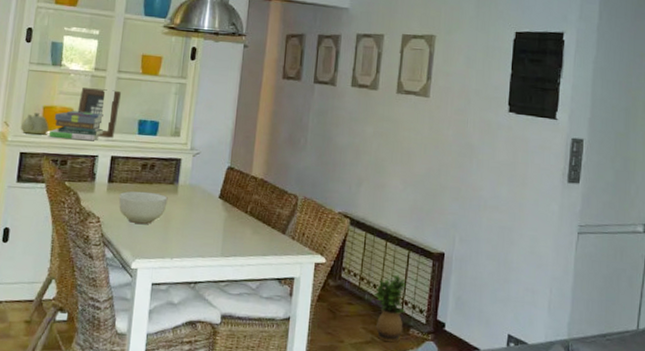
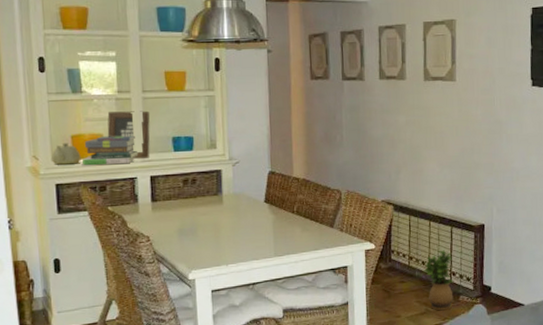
bowl: present [118,191,168,225] -> none [164,205,215,238]

